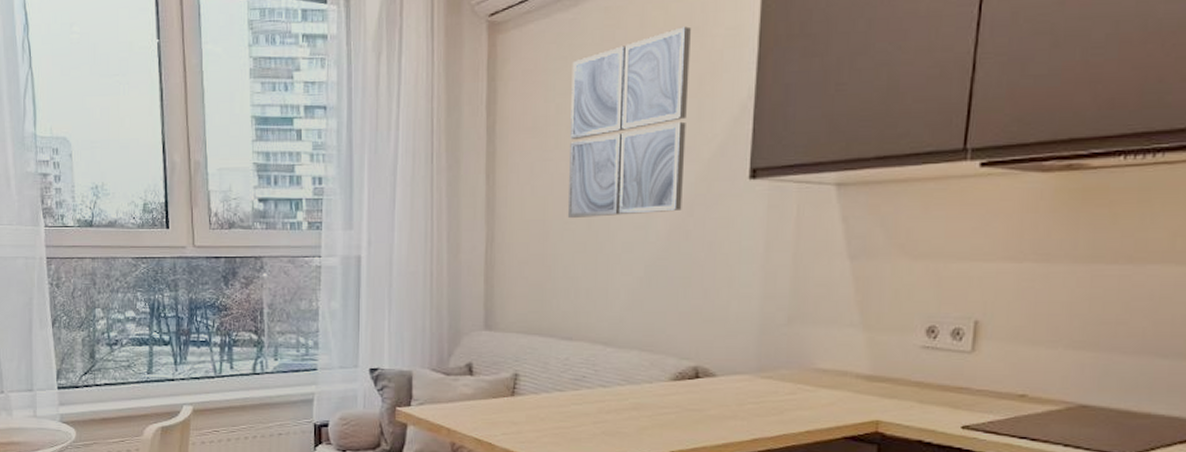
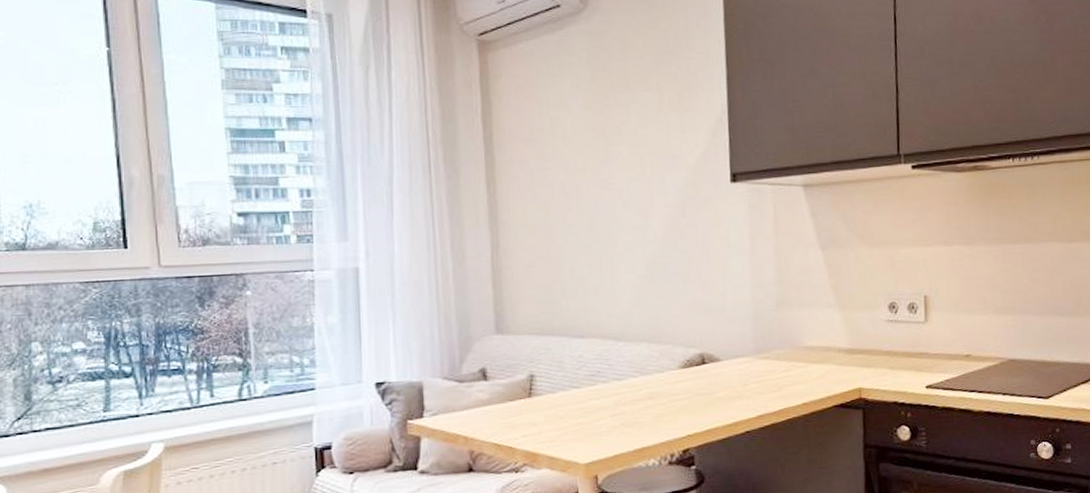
wall art: present [567,26,691,219] -> none [562,50,675,223]

